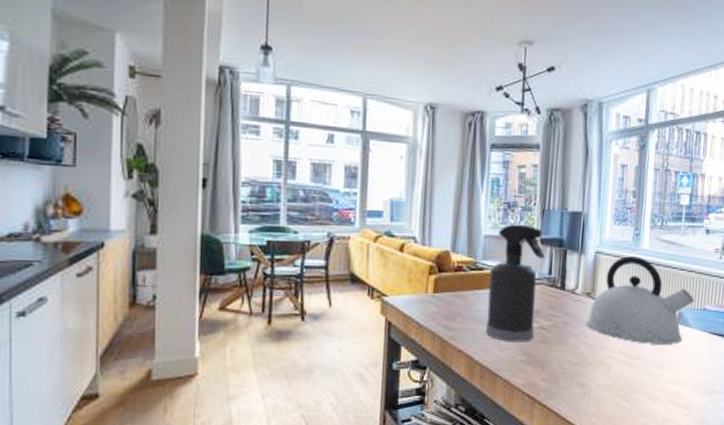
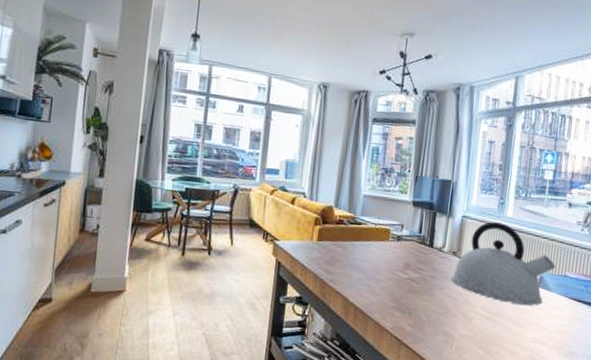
spray bottle: present [486,223,545,342] -> none [361,186,416,291]

